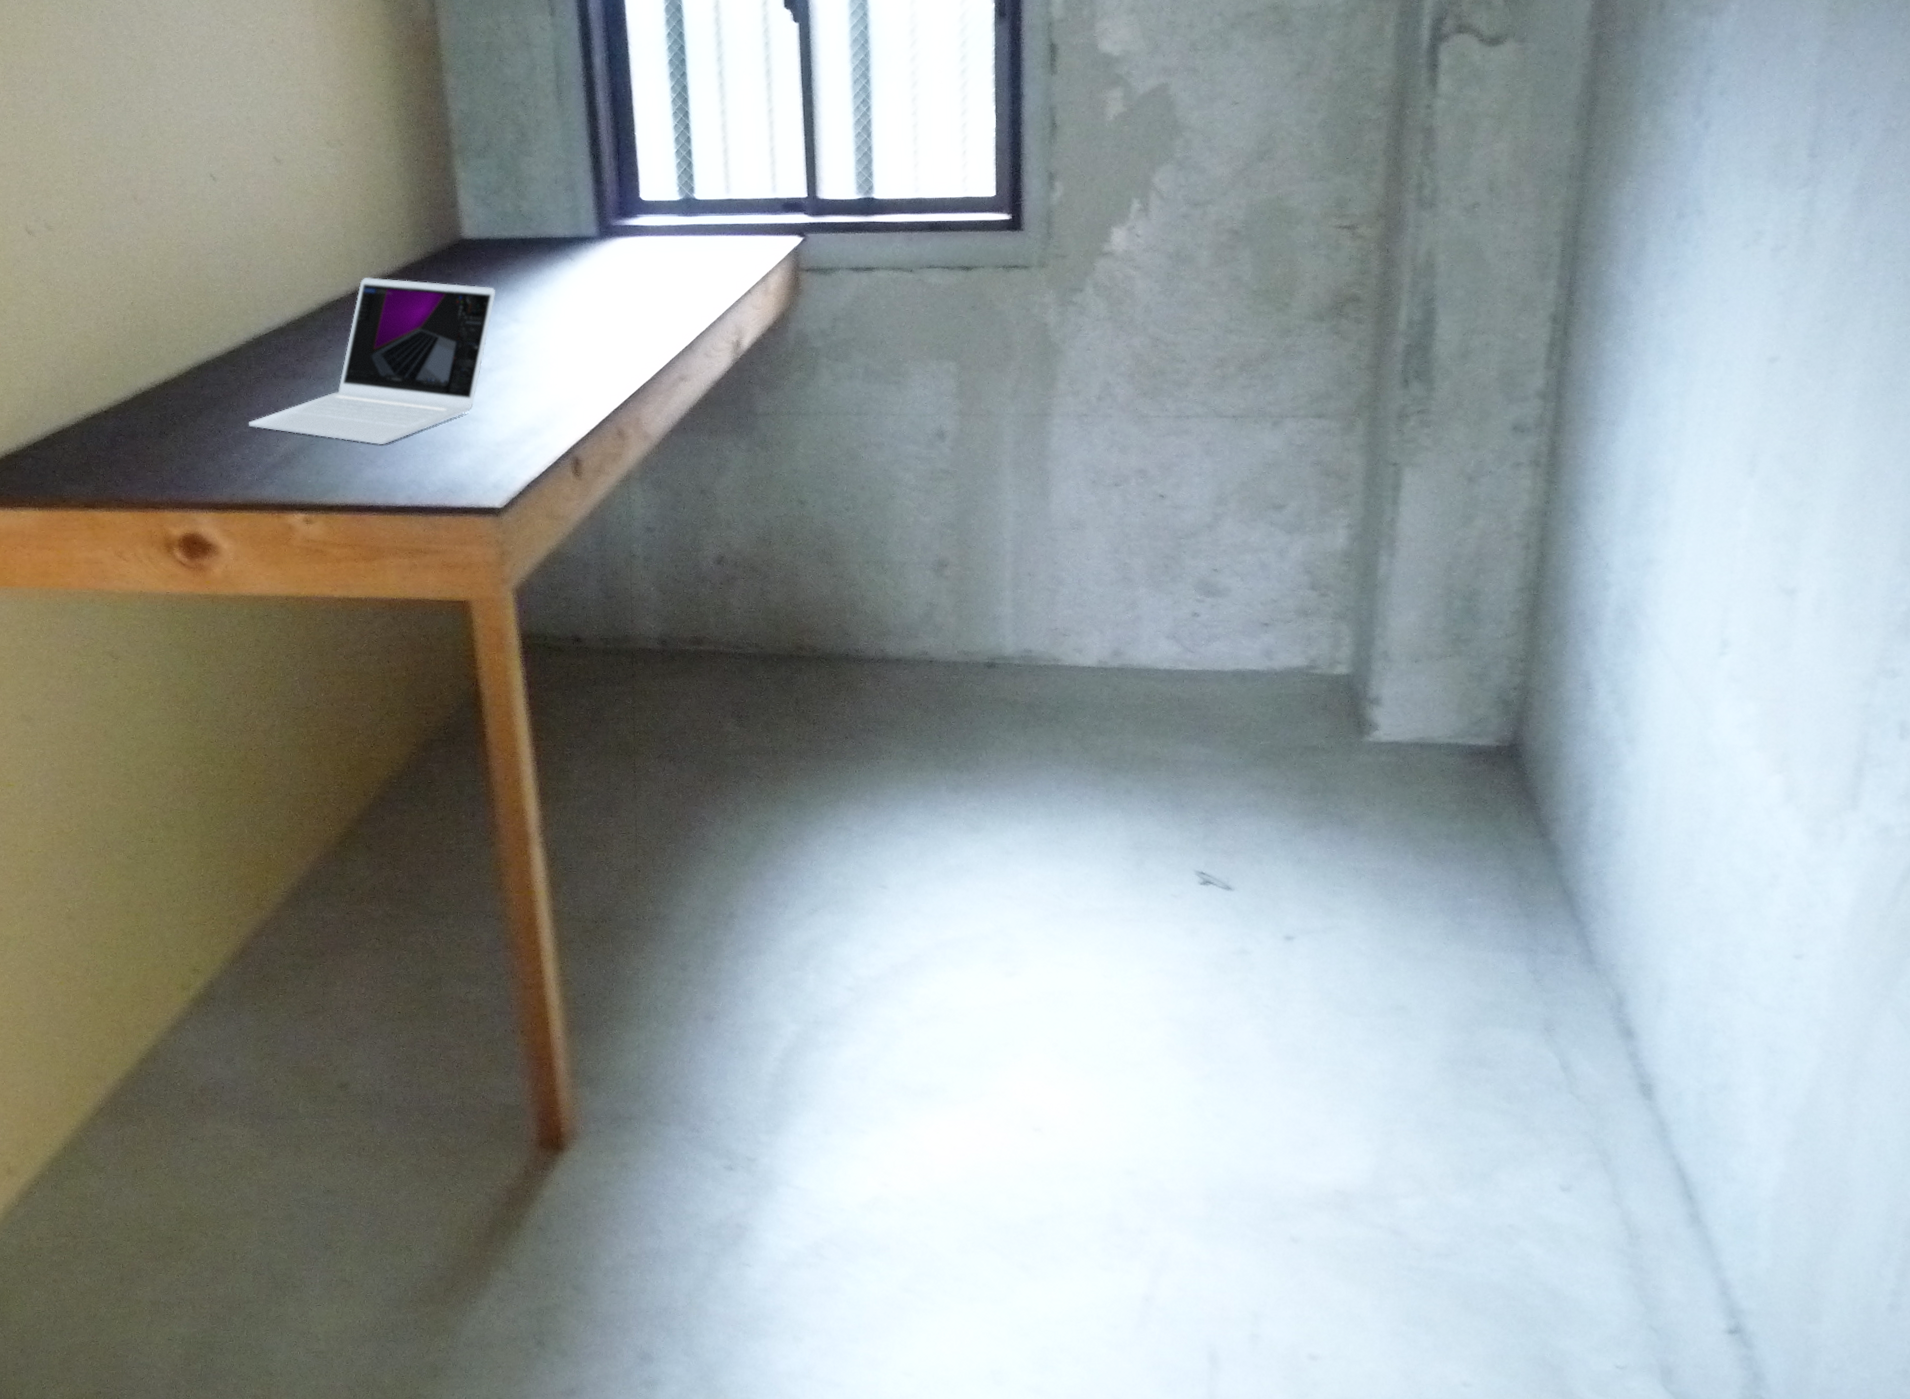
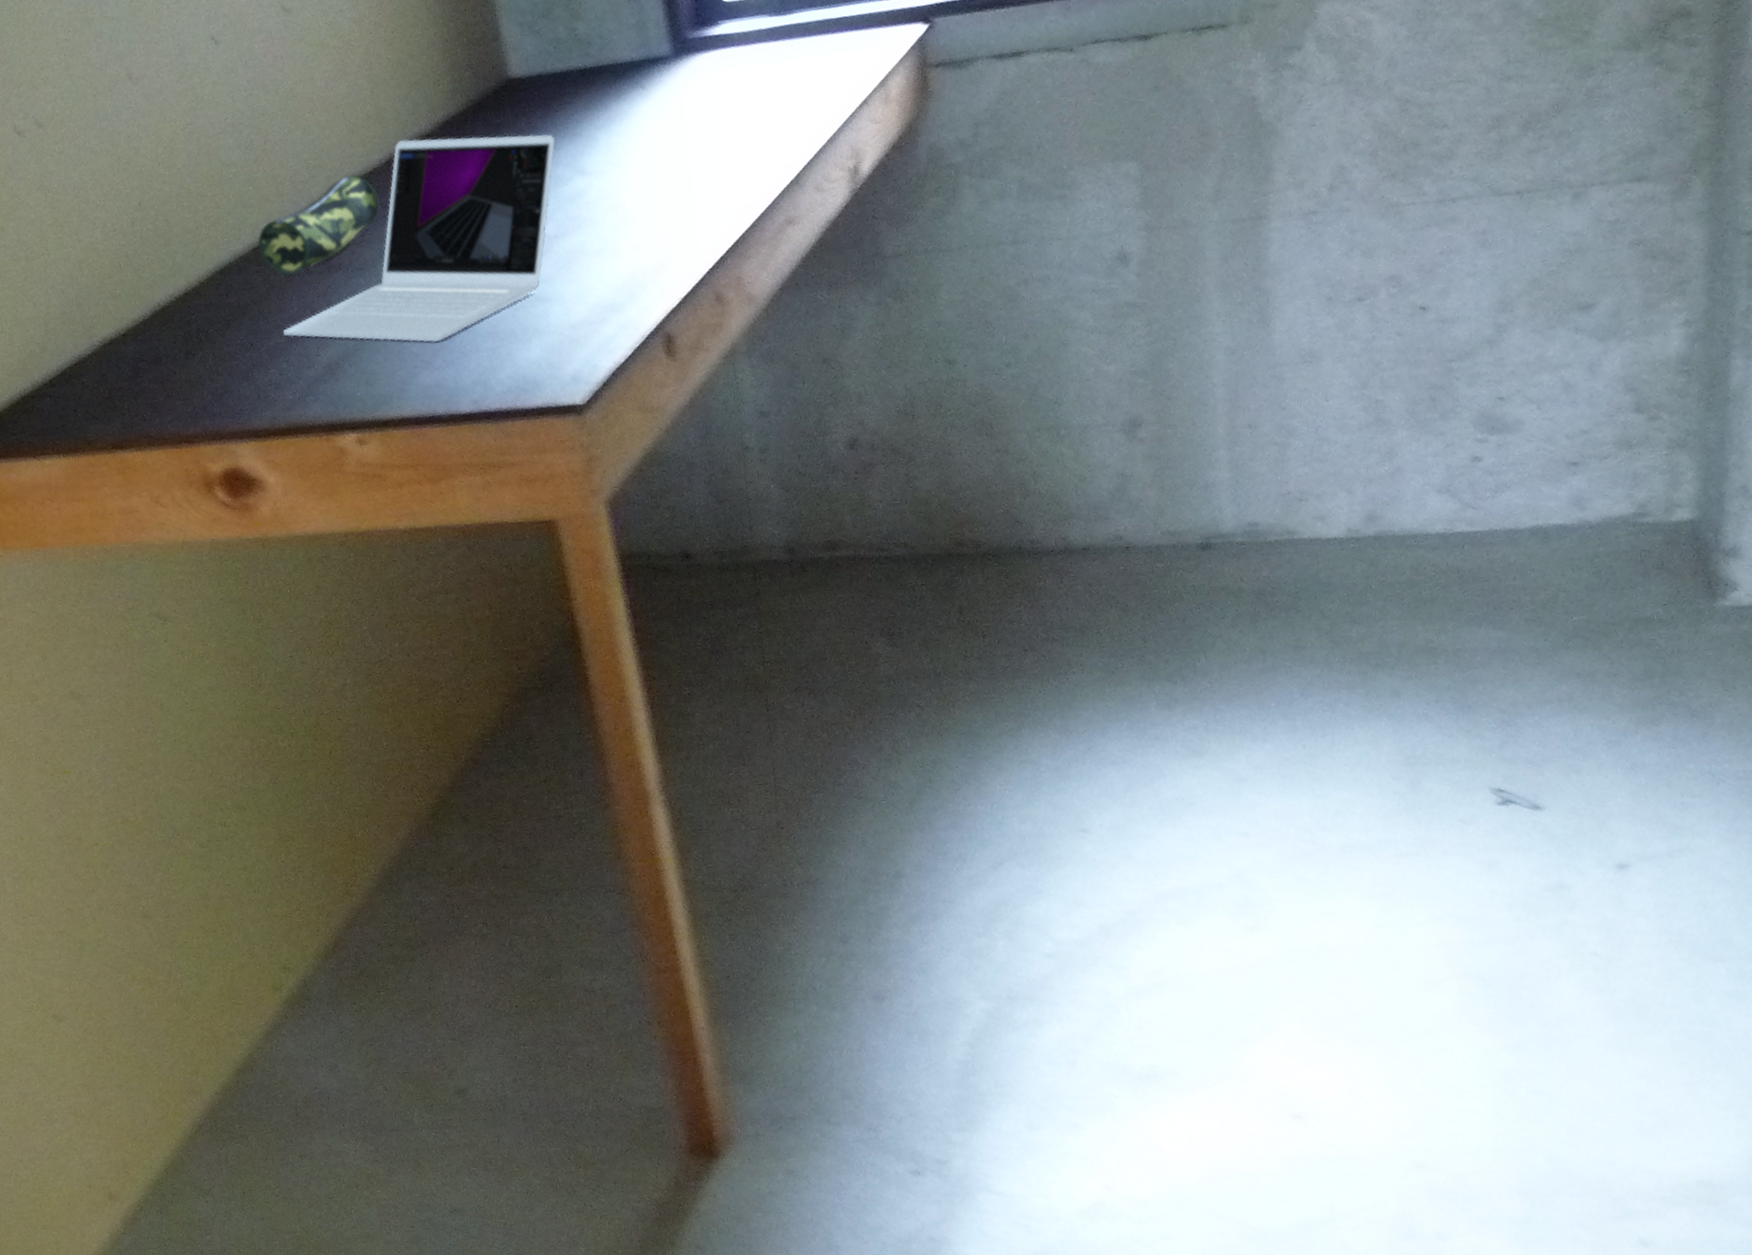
pencil case: none [234,301,342,377] -> present [258,175,379,275]

